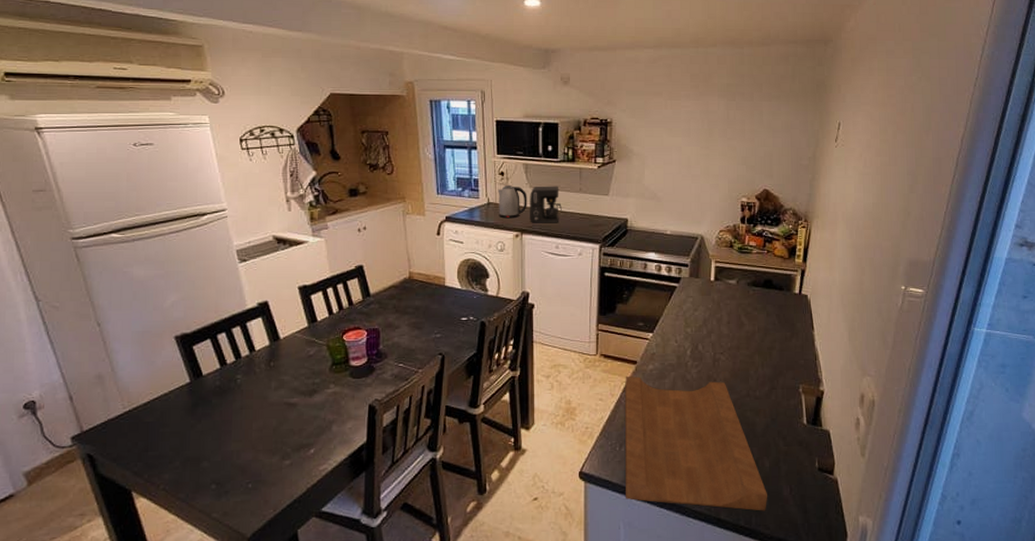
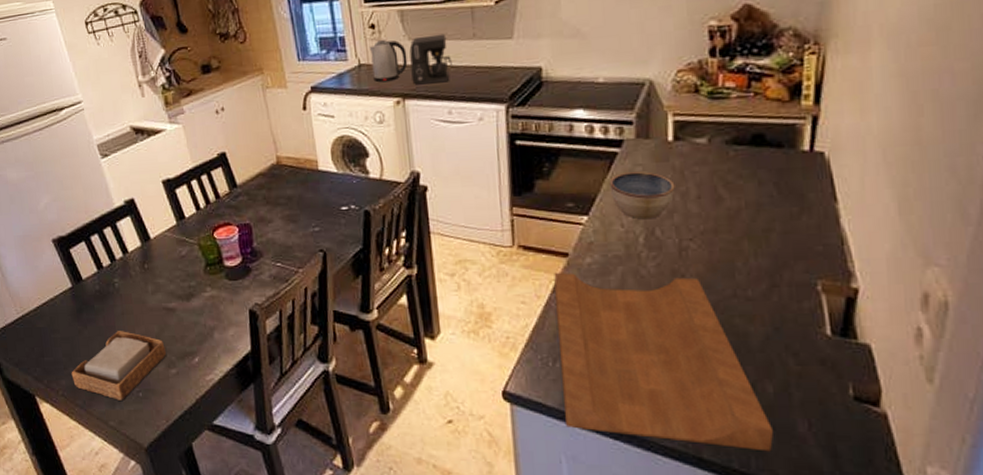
napkin holder: none [176,425,282,492] -> present [71,331,166,400]
bowl: none [669,302,713,337] -> present [609,171,675,220]

